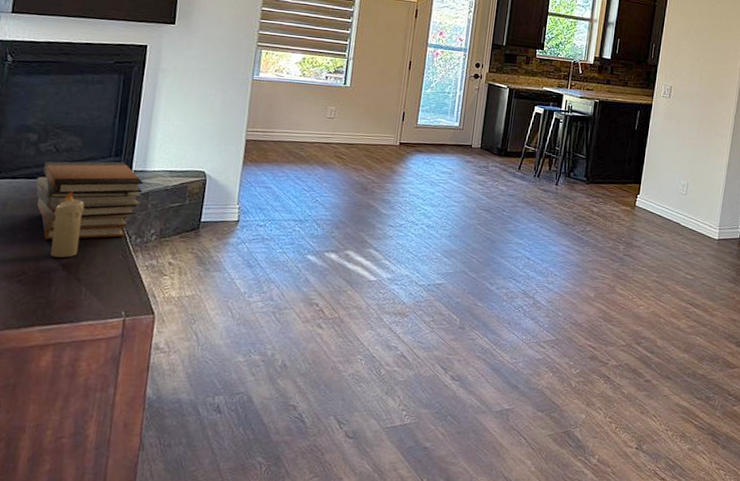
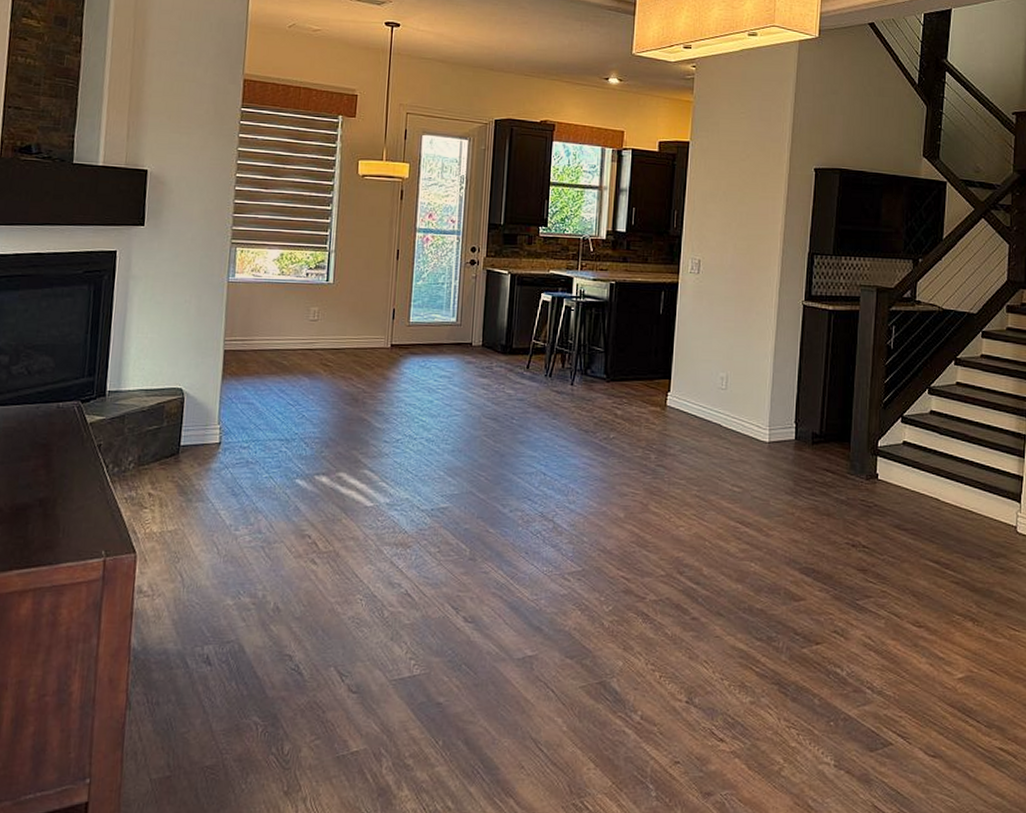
book stack: present [36,161,143,240] -> none [10,382,119,473]
candle: present [50,190,85,258] -> none [26,416,60,492]

